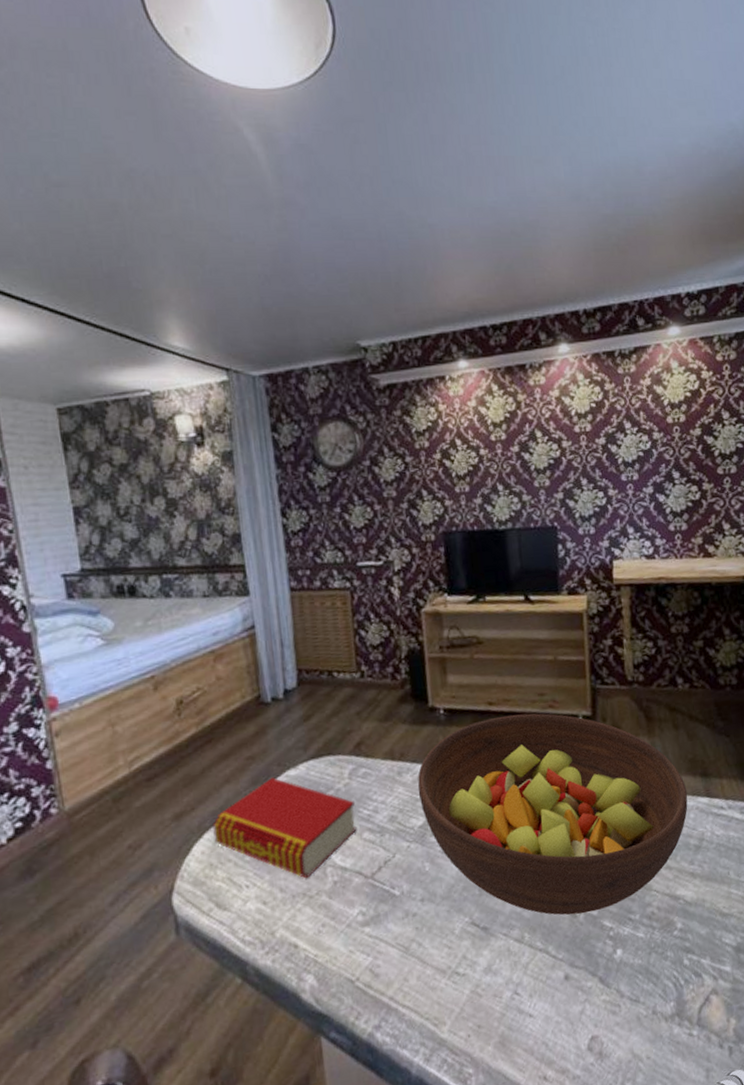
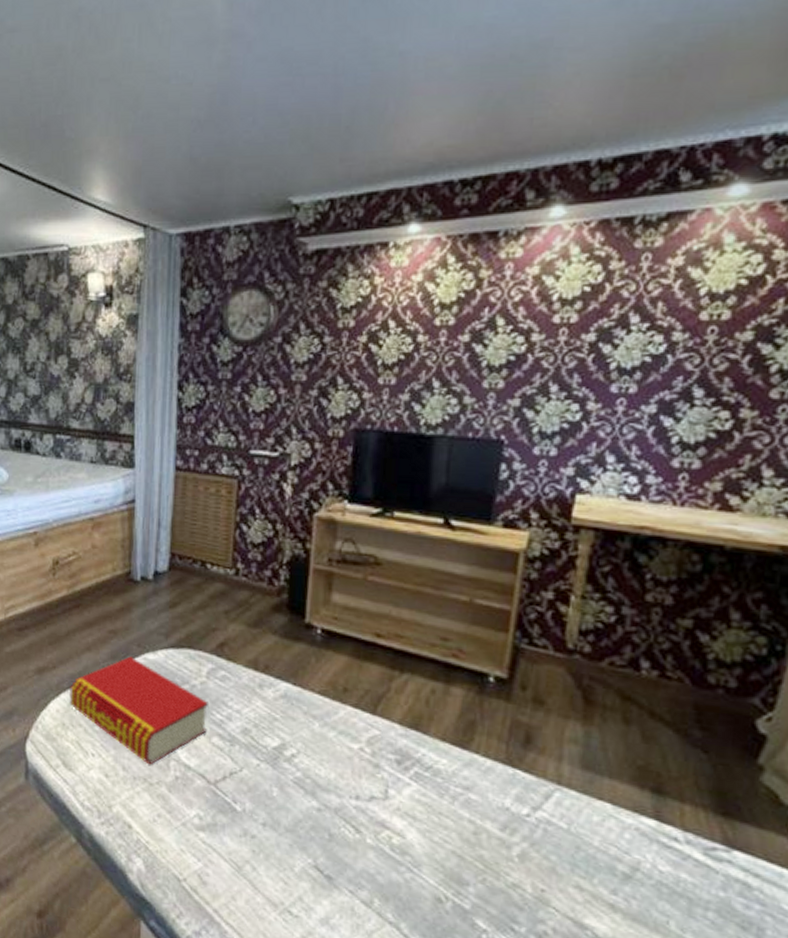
fruit bowl: present [417,713,688,915] -> none [277,651,627,906]

